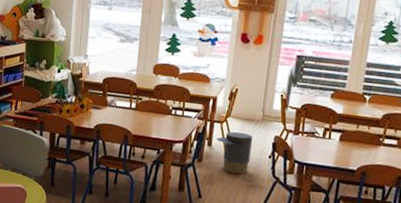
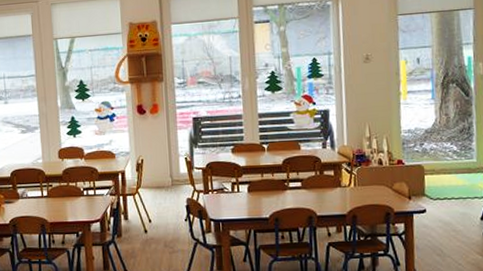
trash can: present [216,131,252,174] -> none [132,201,168,243]

